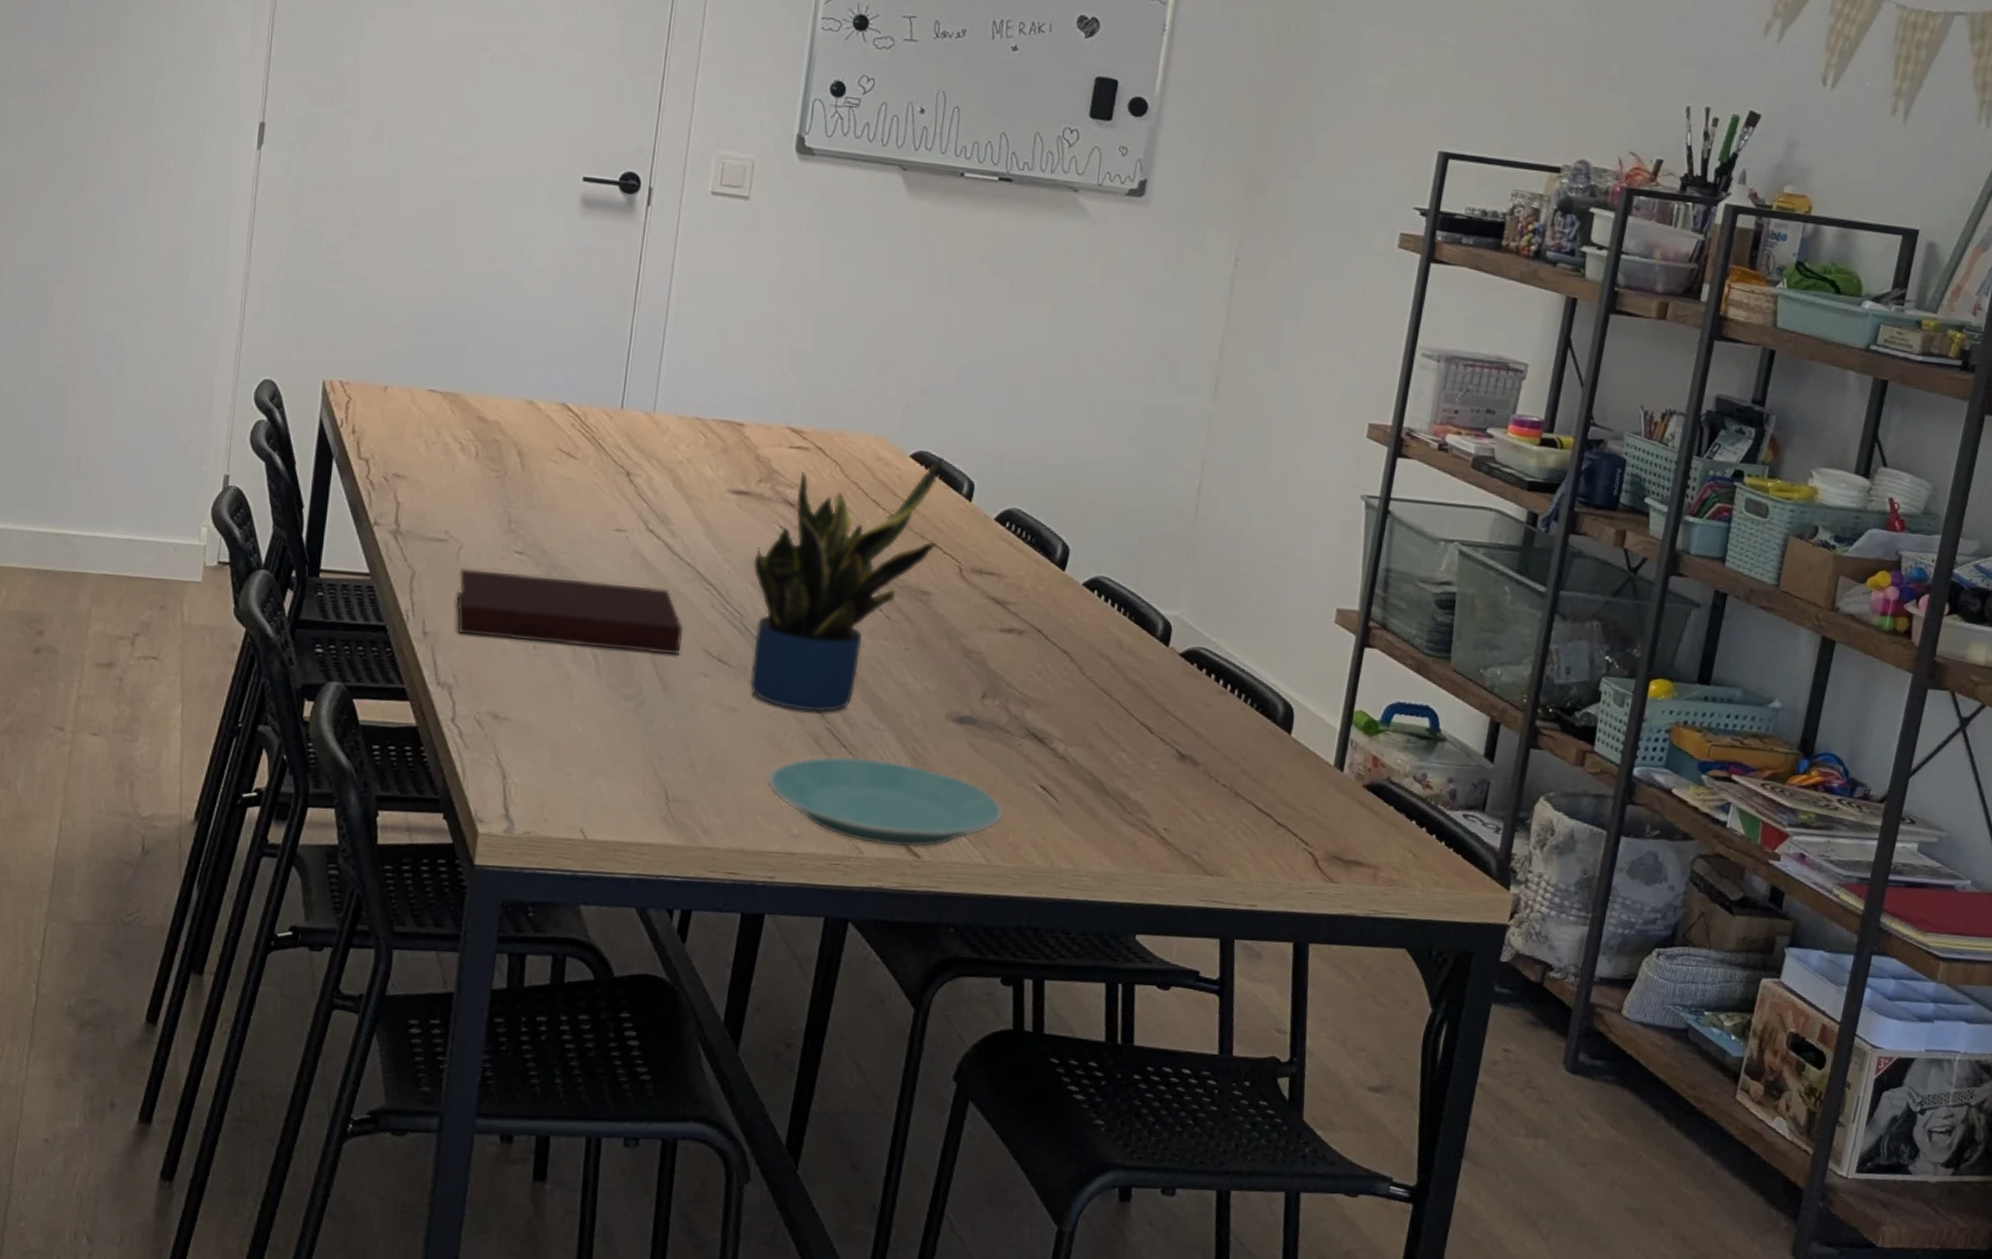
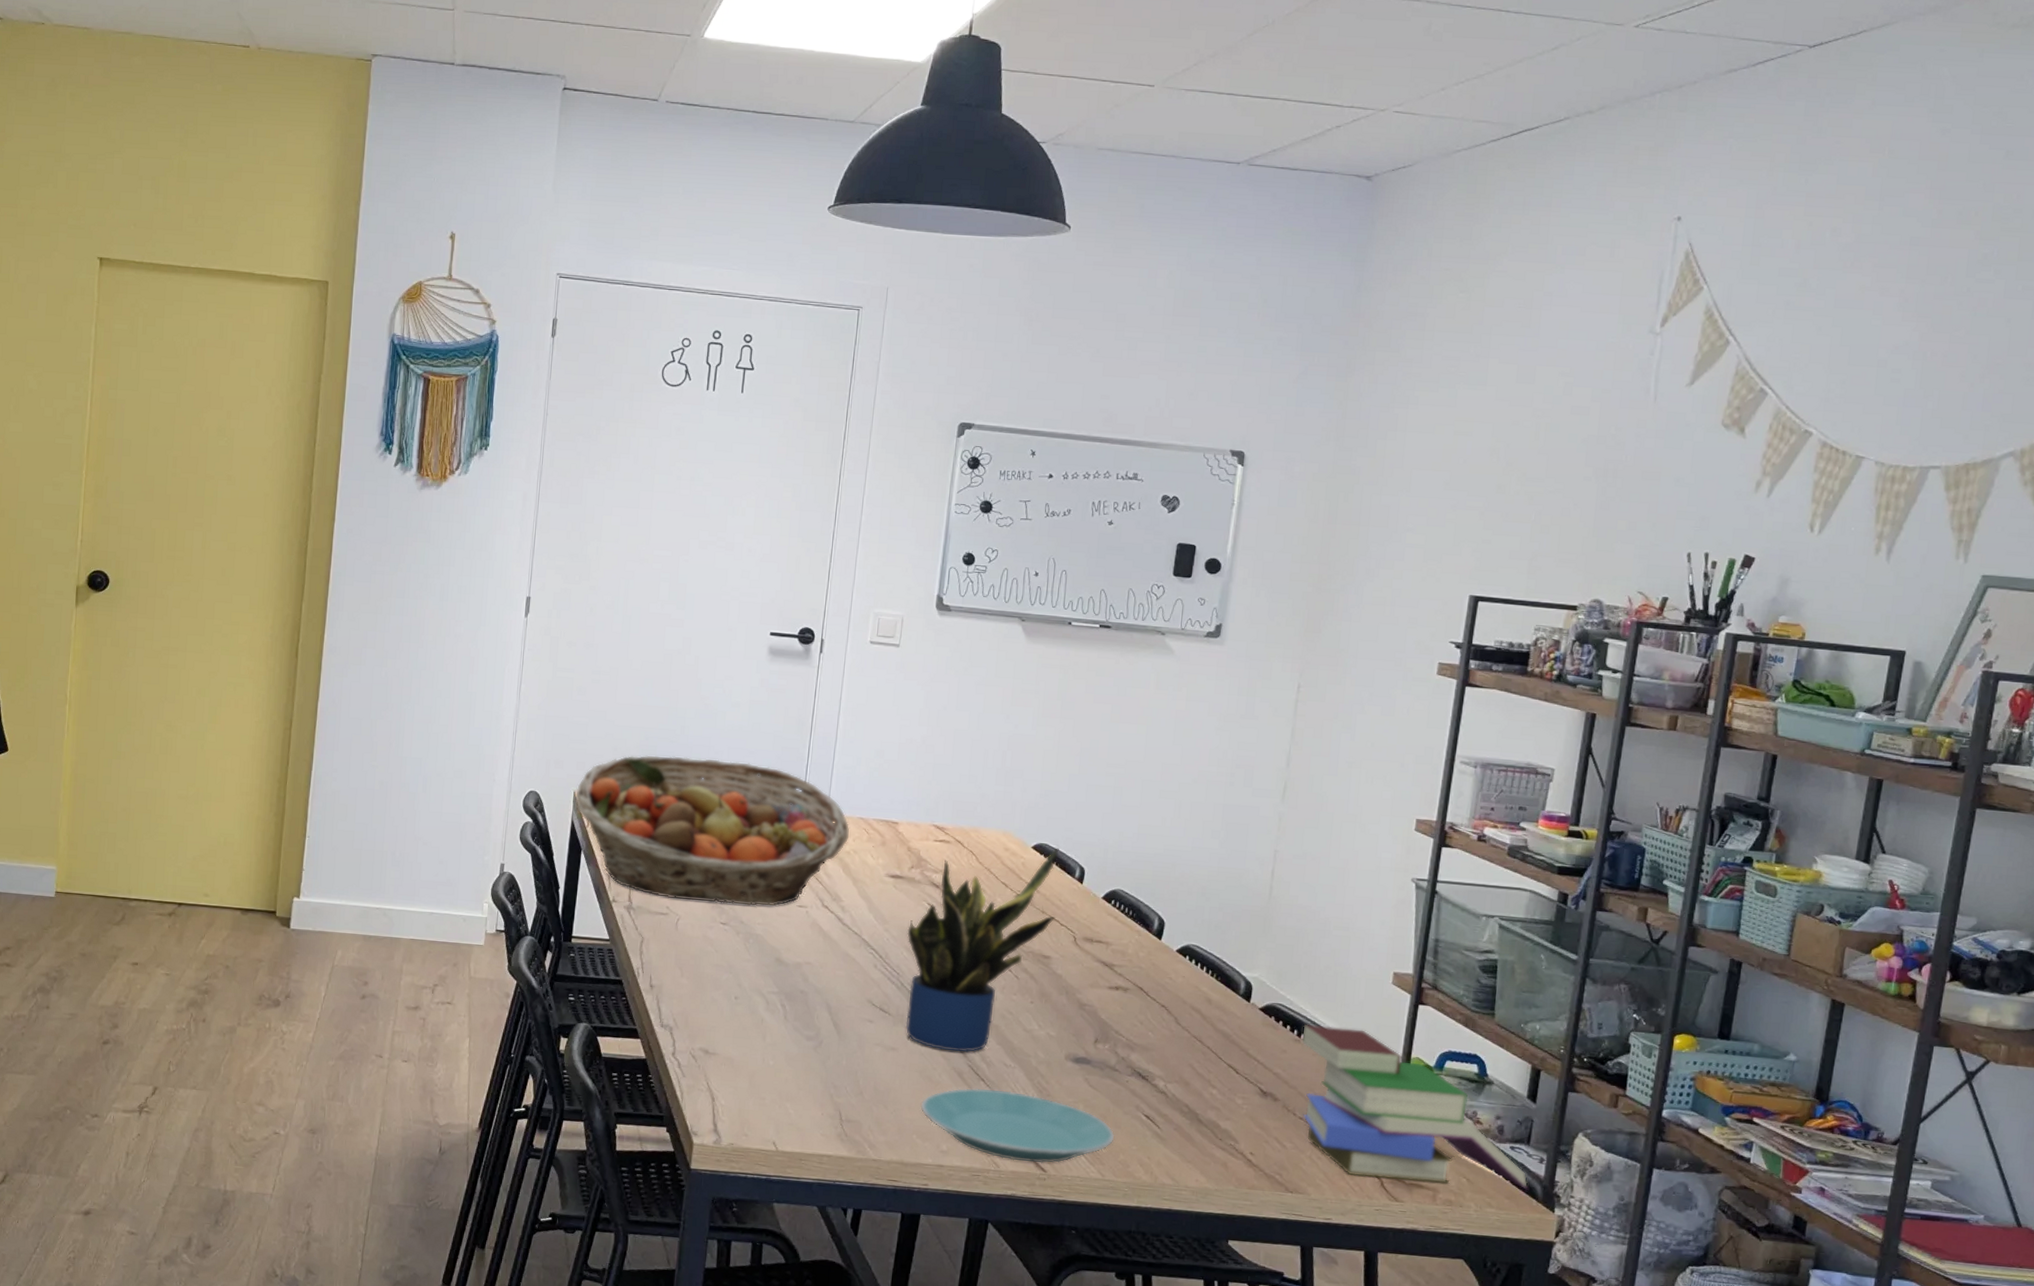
fruit basket: none [325,334,683,530] -> present [575,755,850,906]
notebook: present [456,568,684,656] -> none [675,936,853,1006]
book: none [1227,672,1482,865] -> present [1302,1024,1528,1190]

